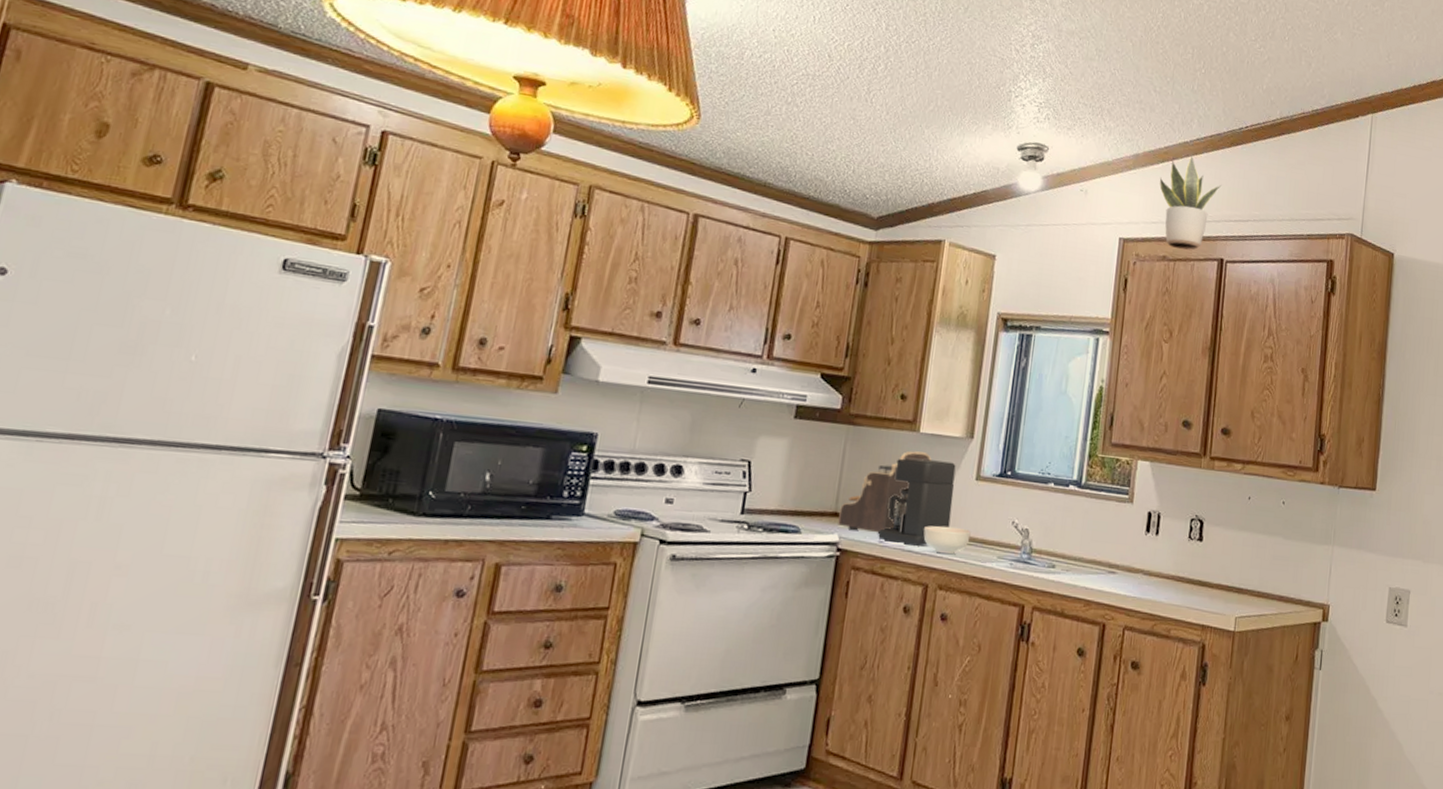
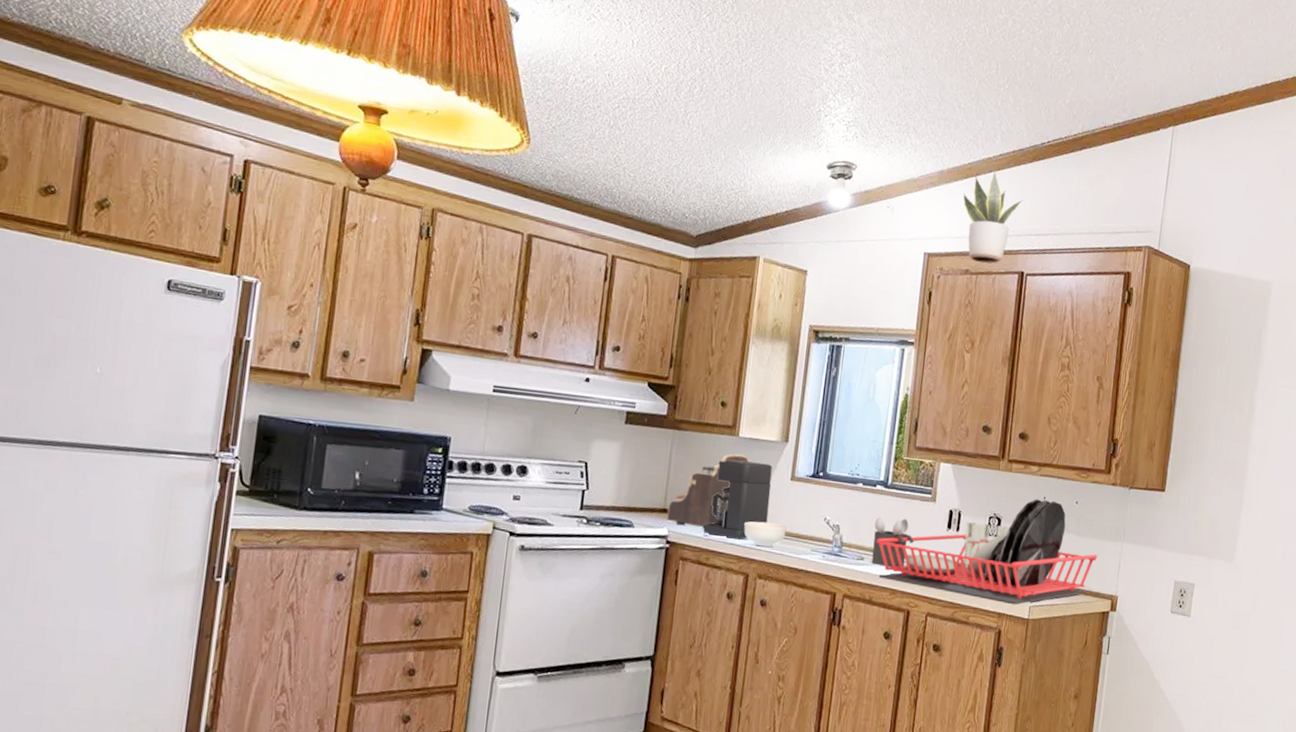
dish rack: none [1063,499,1307,616] -> present [871,498,1098,605]

